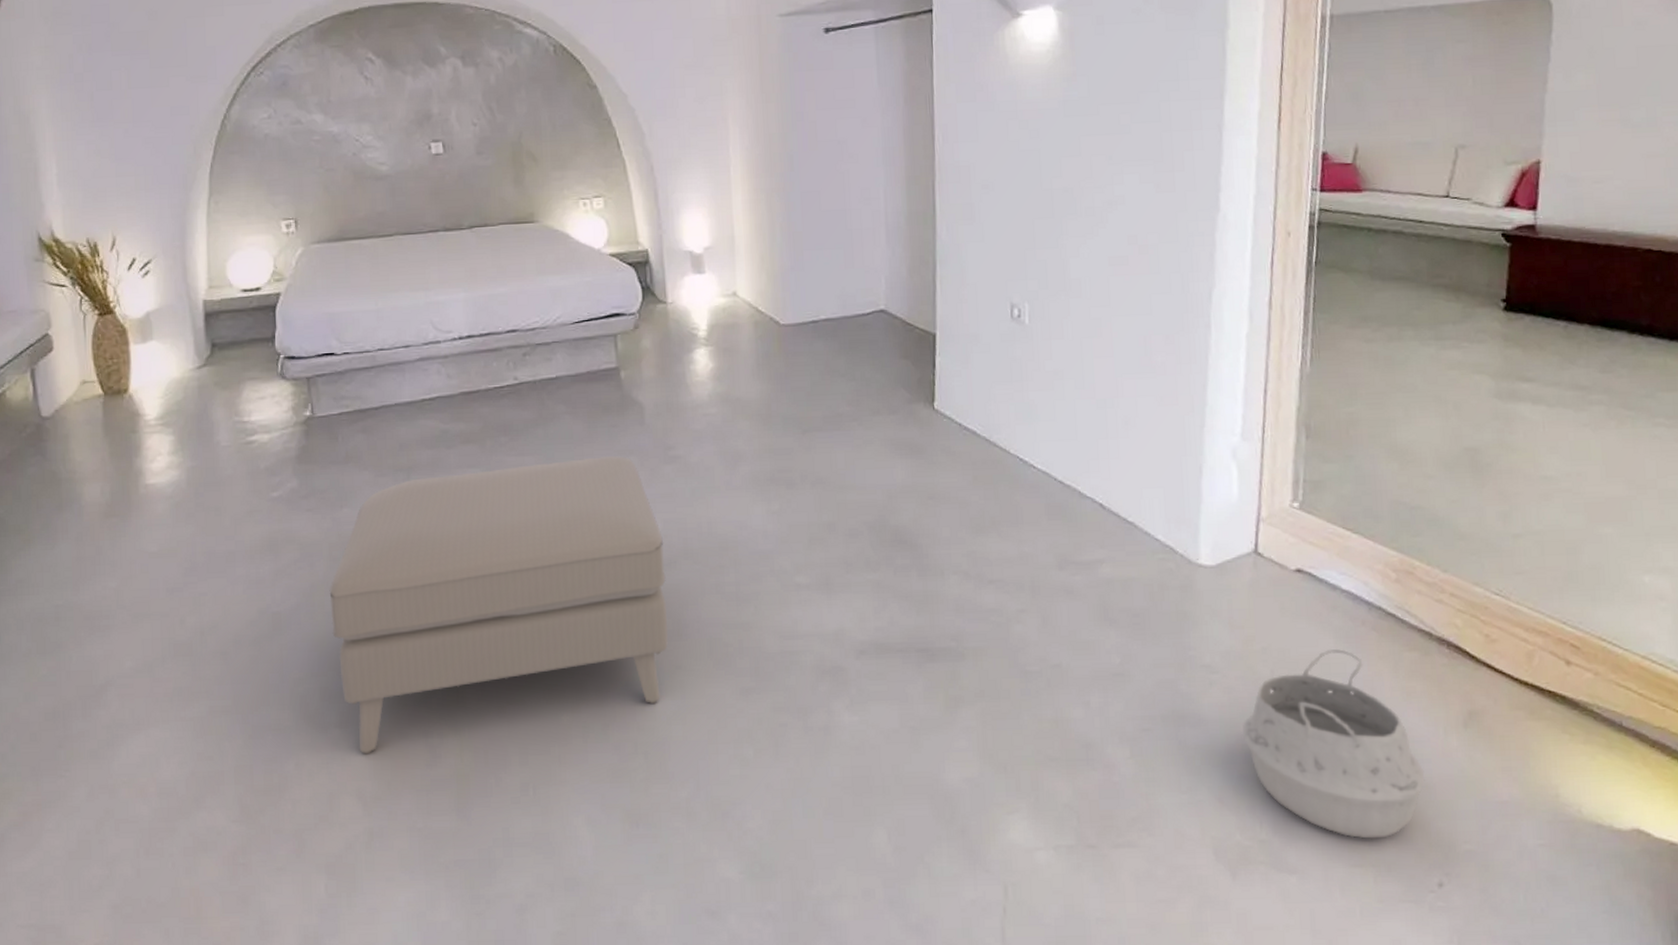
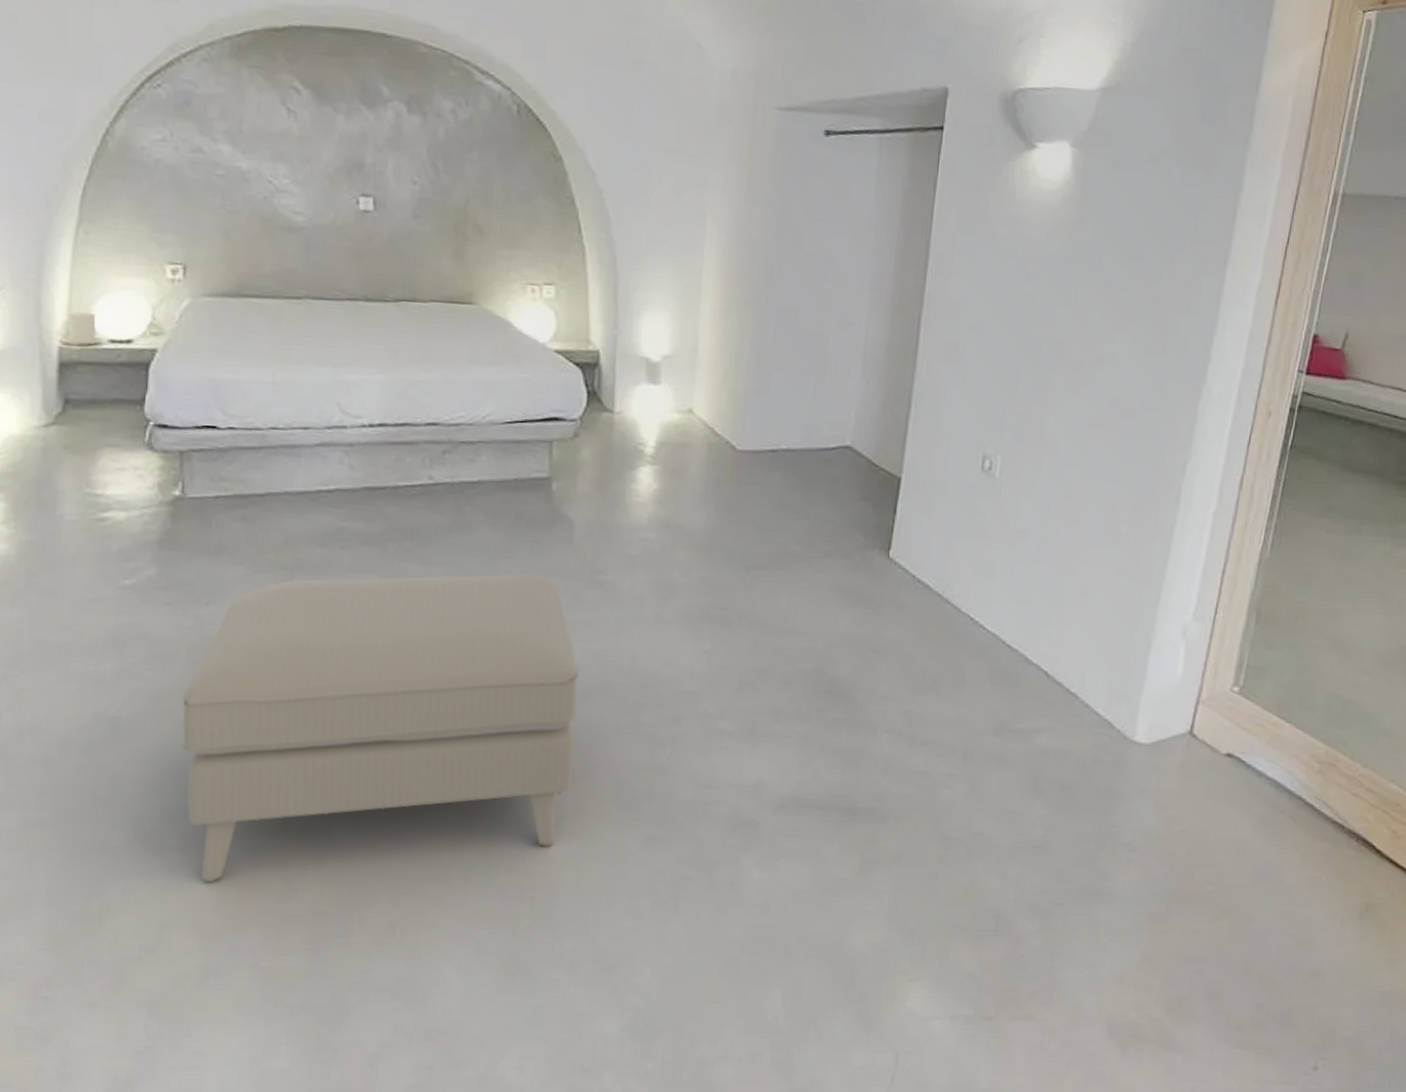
candle: none [204,268,238,298] -> present [60,312,104,346]
woven basket: present [1243,649,1425,839] -> none [1152,835,1317,1022]

